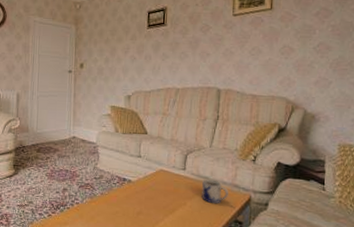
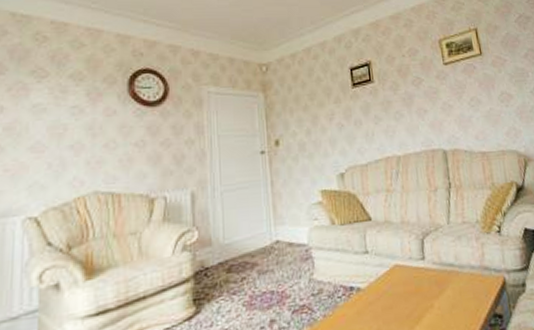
mug: present [201,179,228,204] -> none [447,265,480,298]

